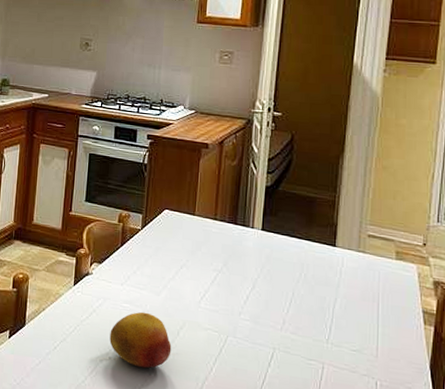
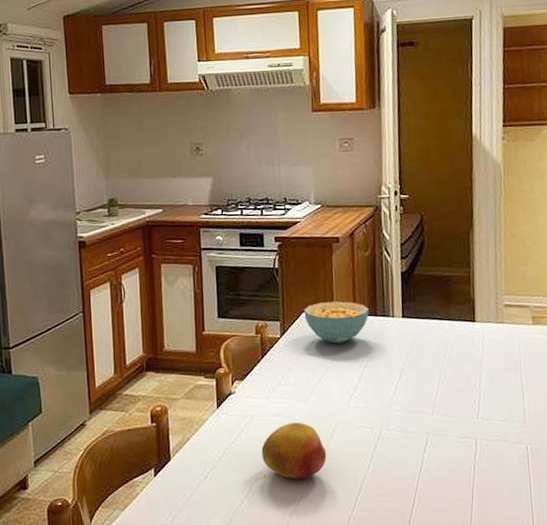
cereal bowl: none [166,202,229,245] -> present [304,301,369,344]

